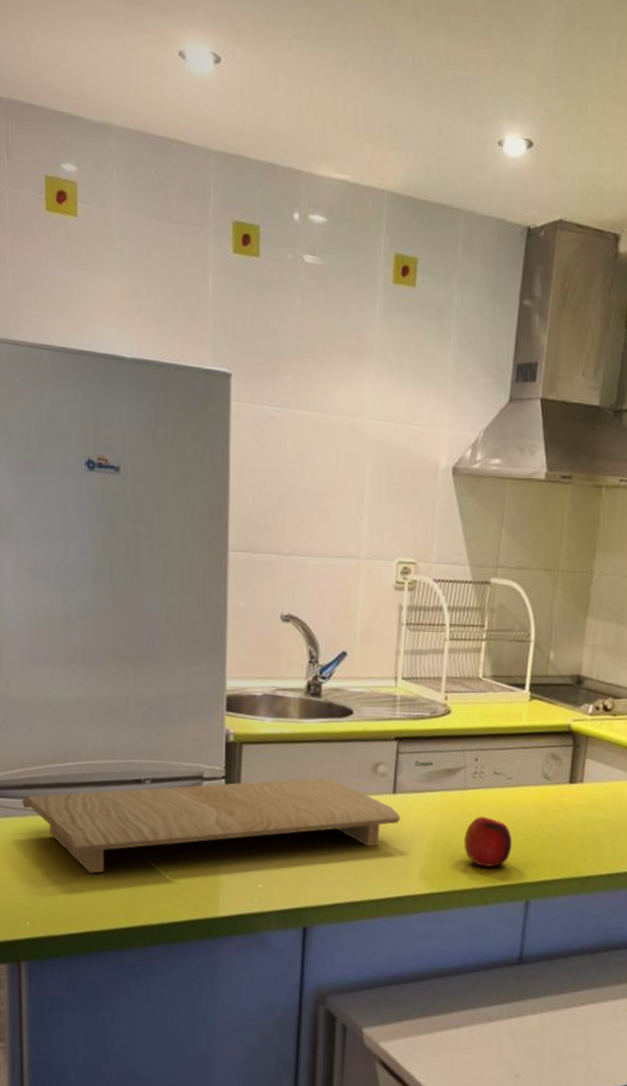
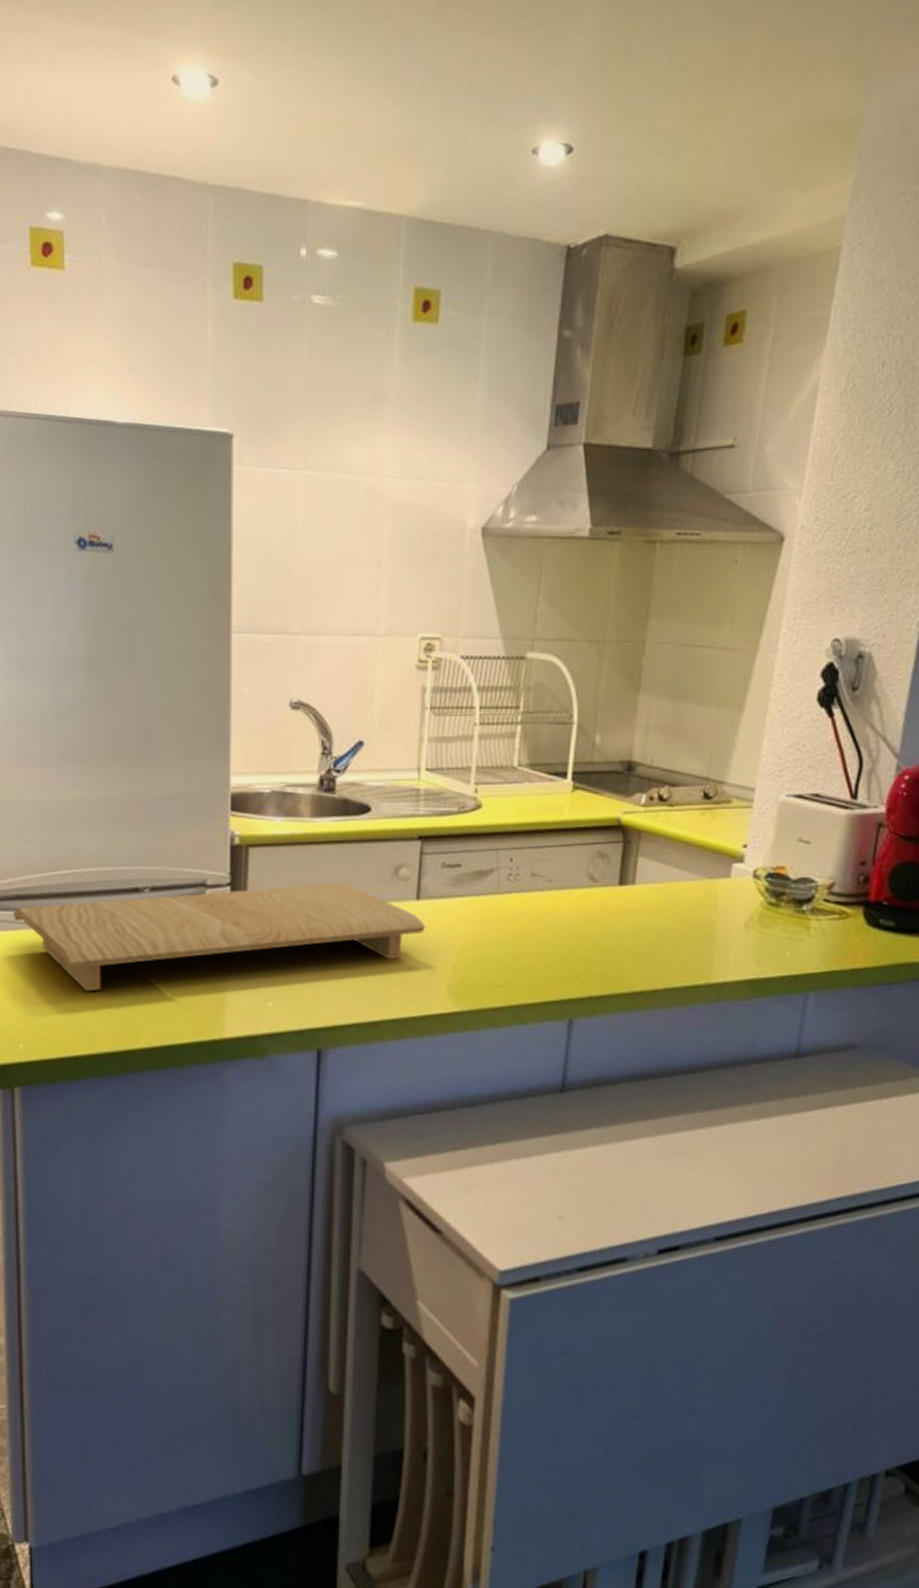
fruit: present [464,816,512,868] -> none [497,924,553,982]

